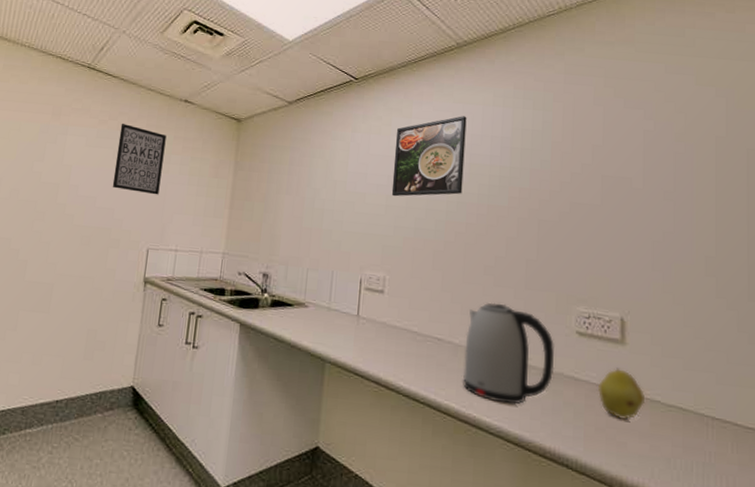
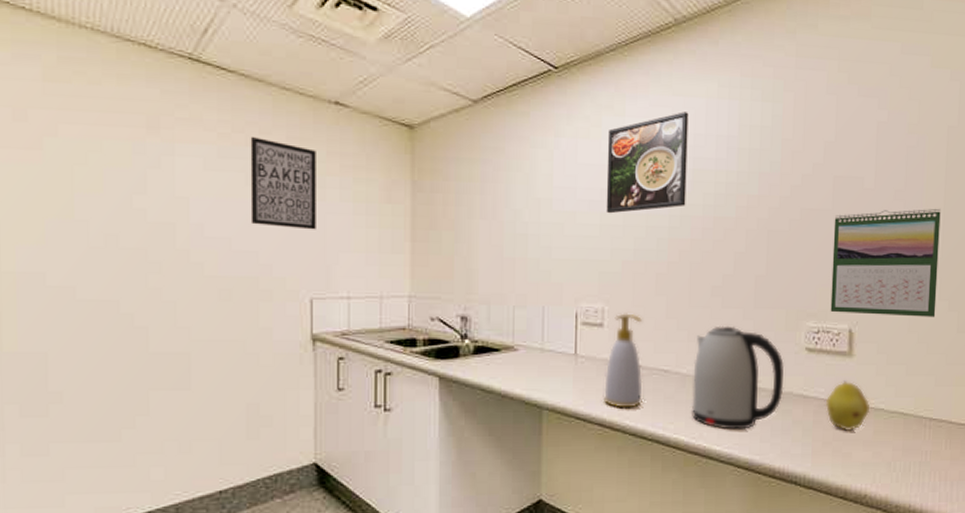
soap bottle: none [380,283,420,371] -> present [603,313,643,408]
calendar: none [601,208,713,314] -> present [830,208,941,317]

